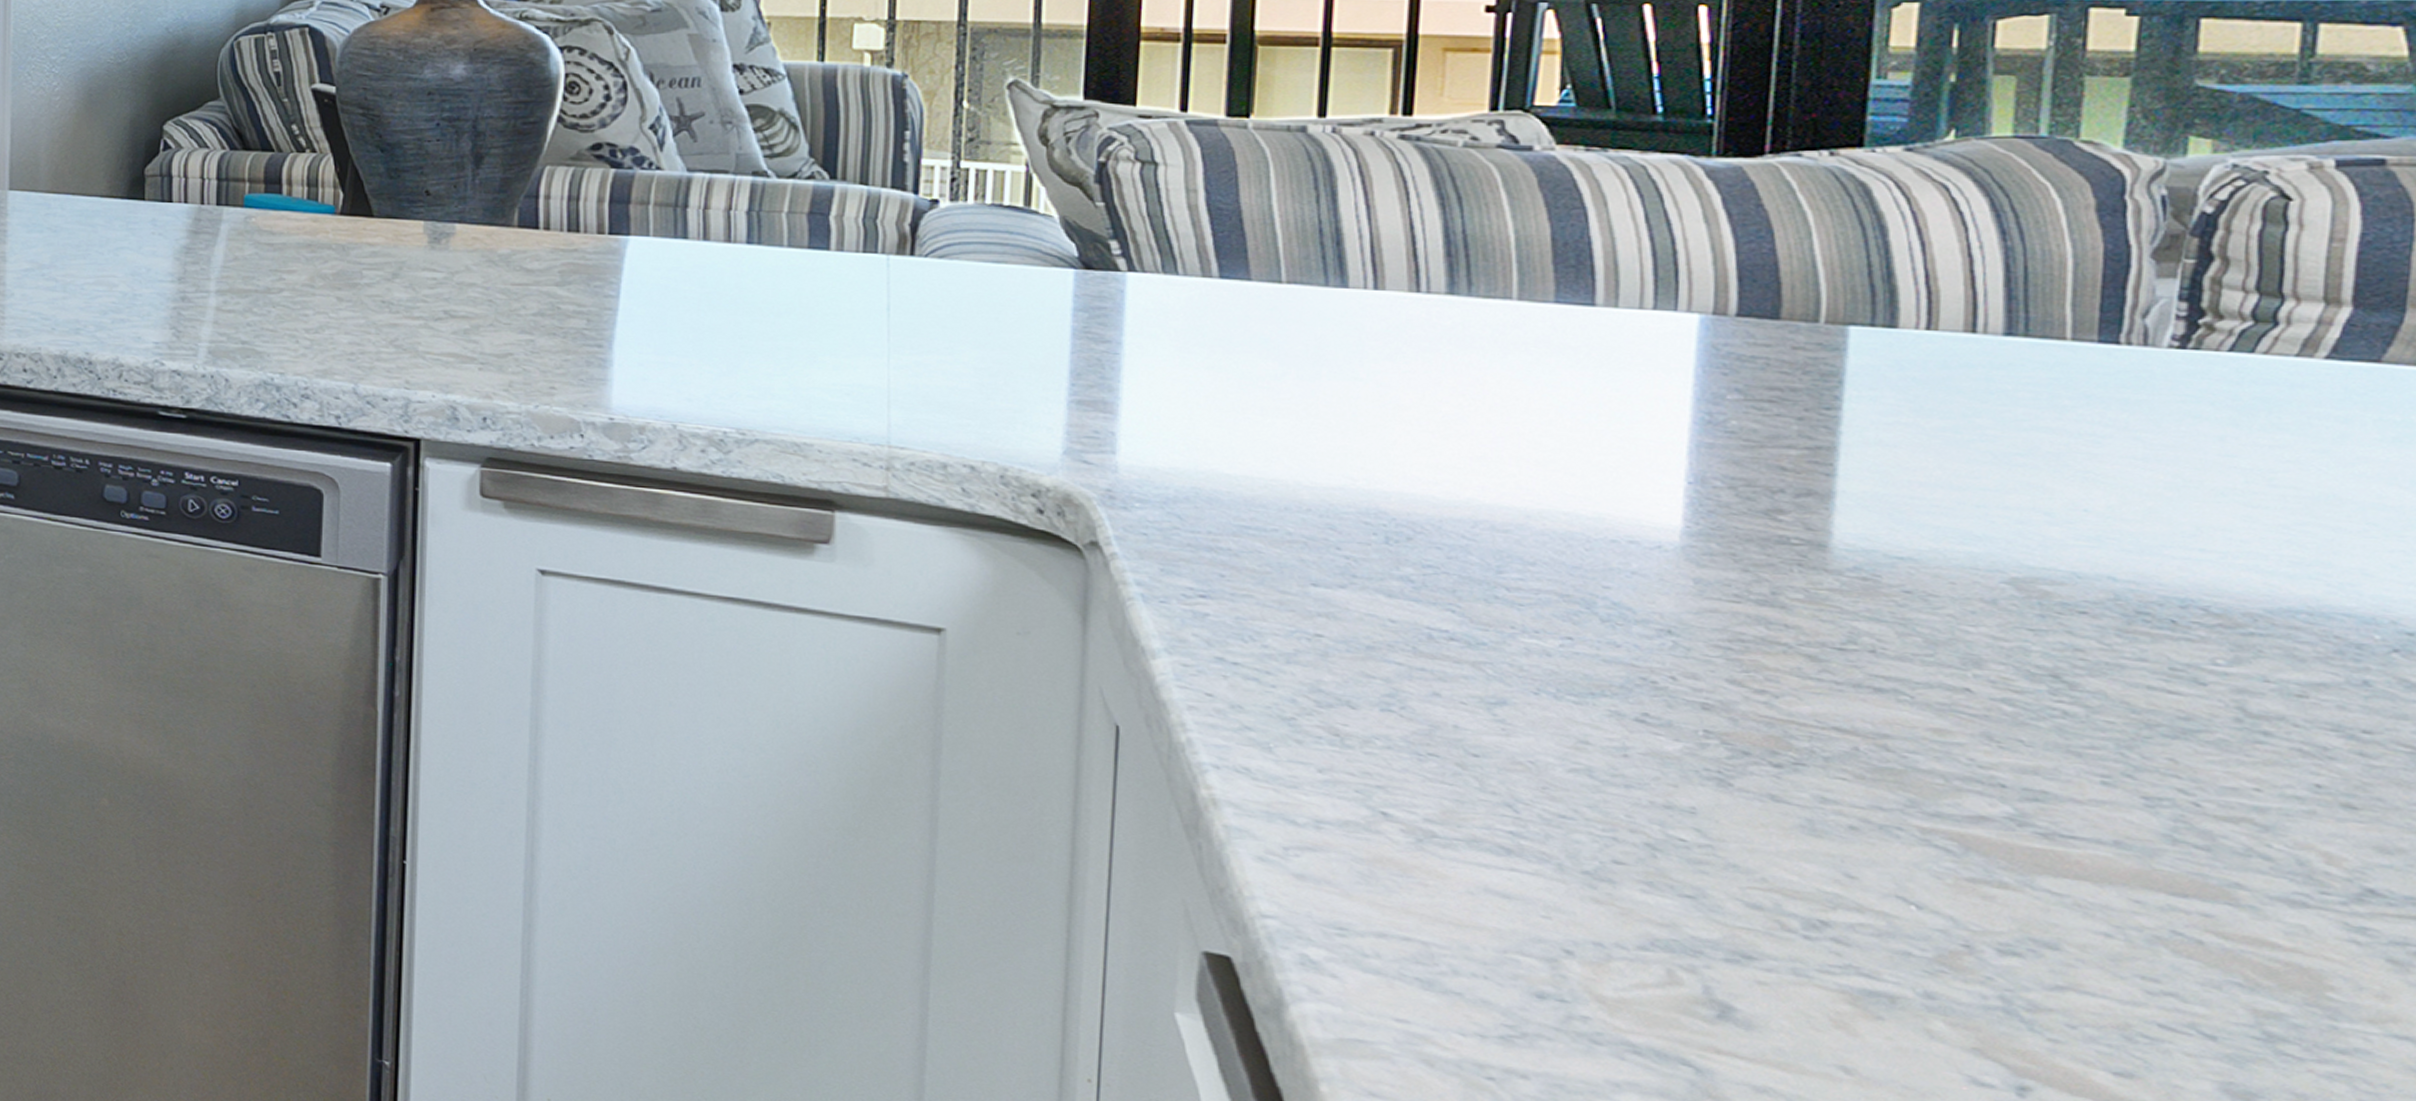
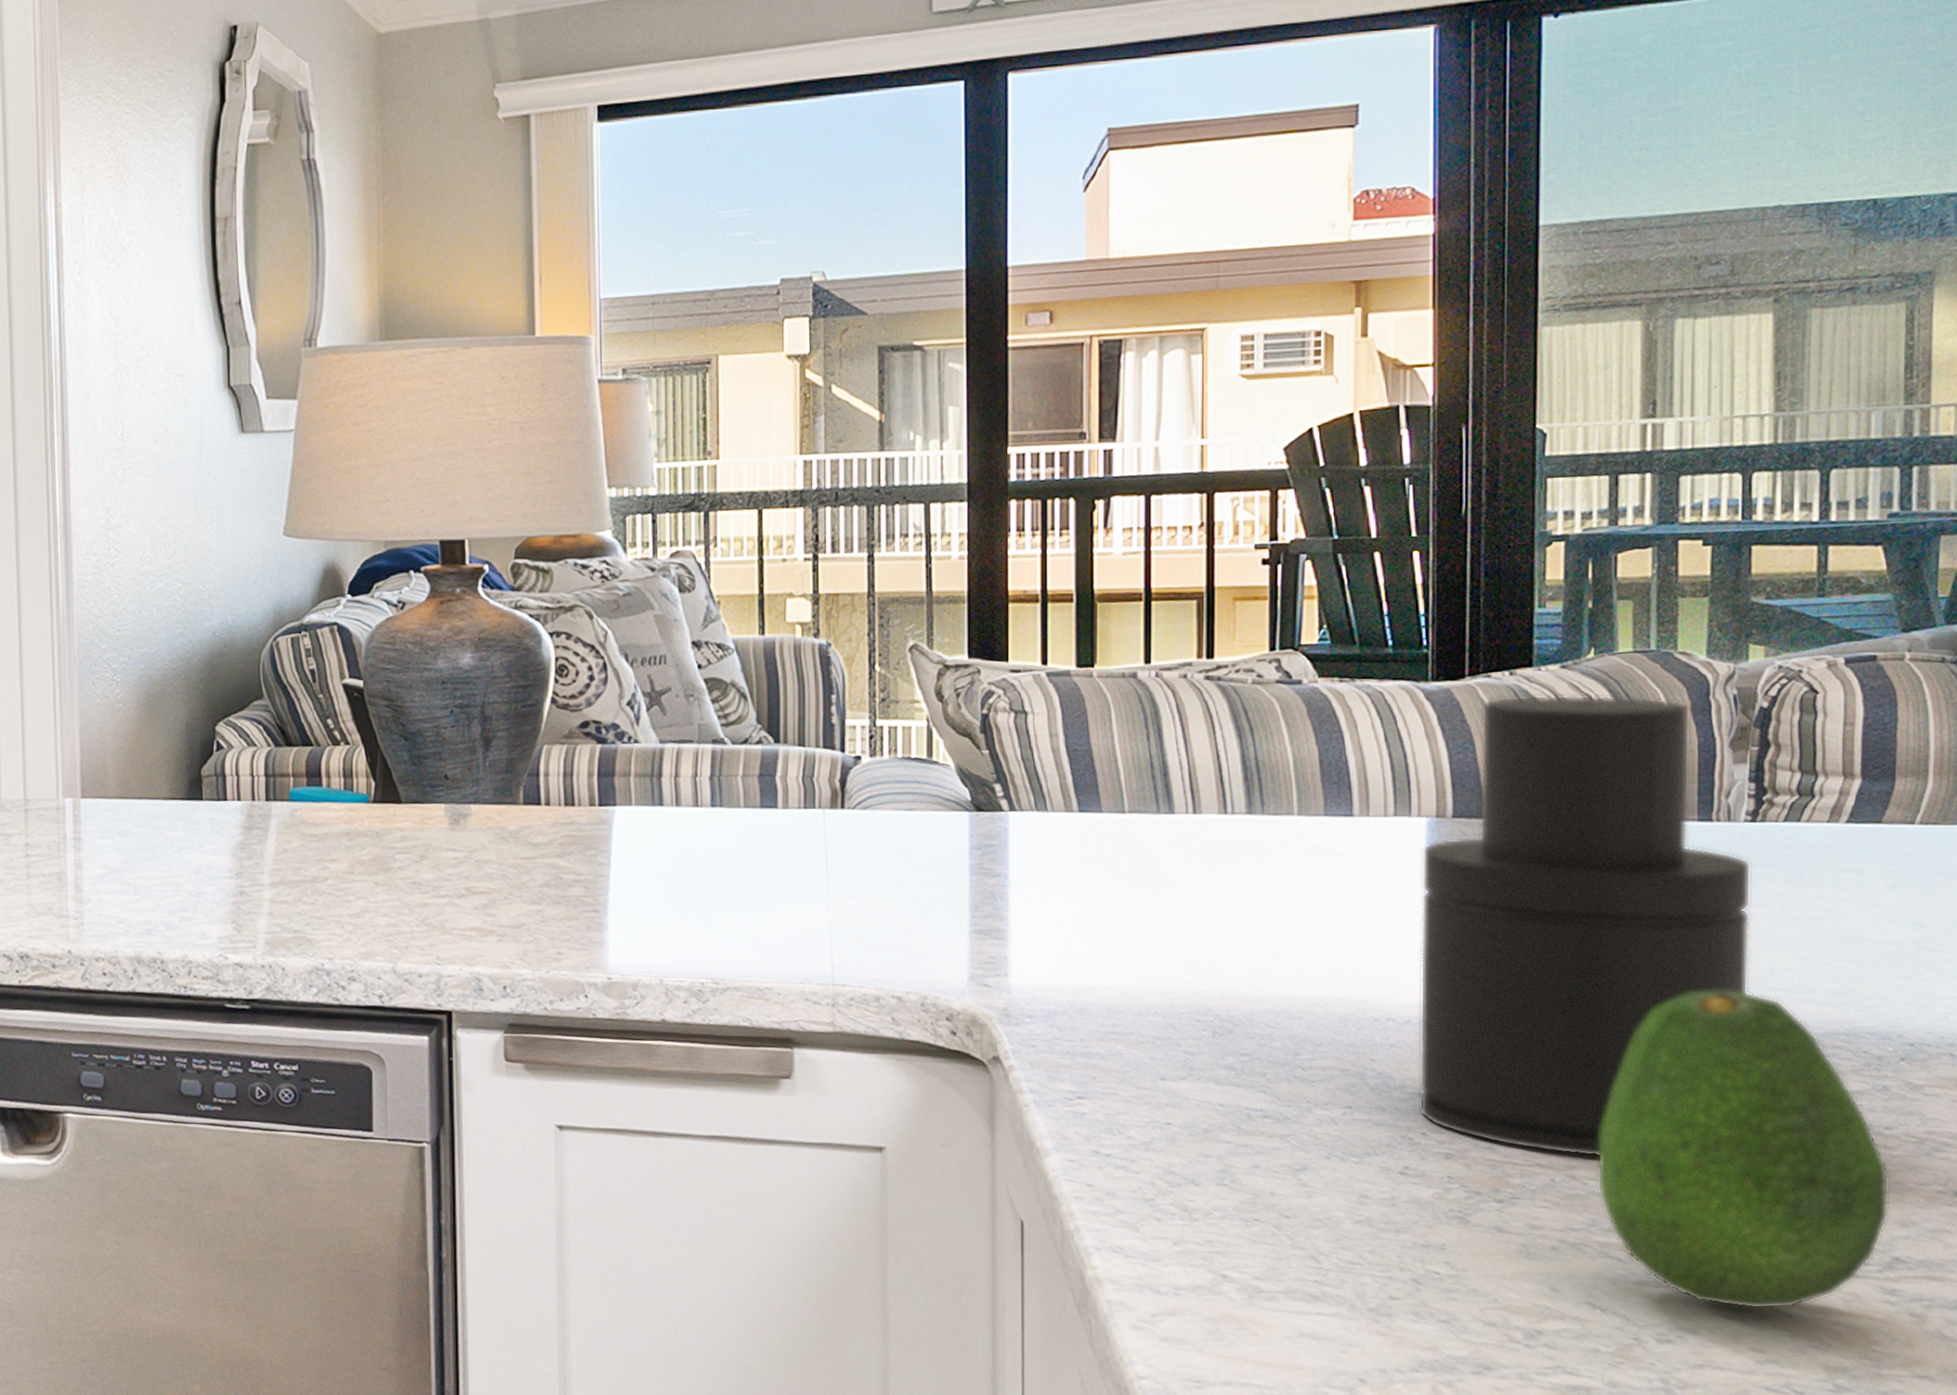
canister: none [1668,180,2176,730] -> present [1419,694,1752,1159]
fruit: none [1920,544,2365,934] -> present [1597,990,1889,1310]

